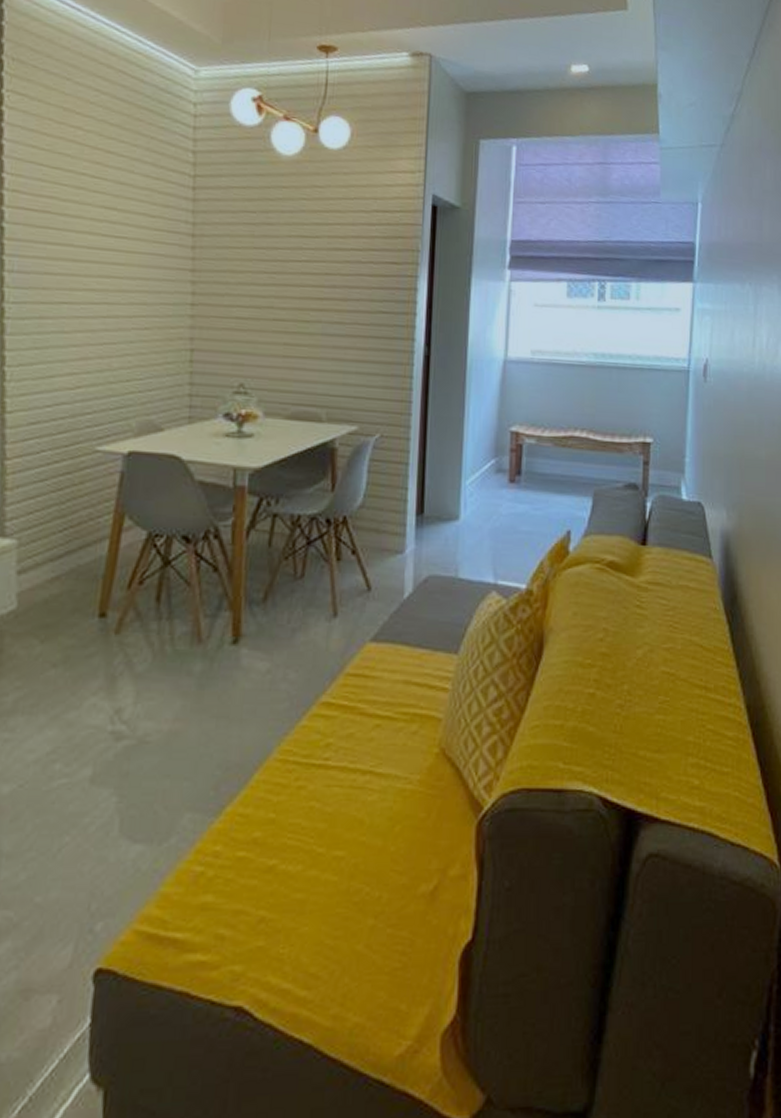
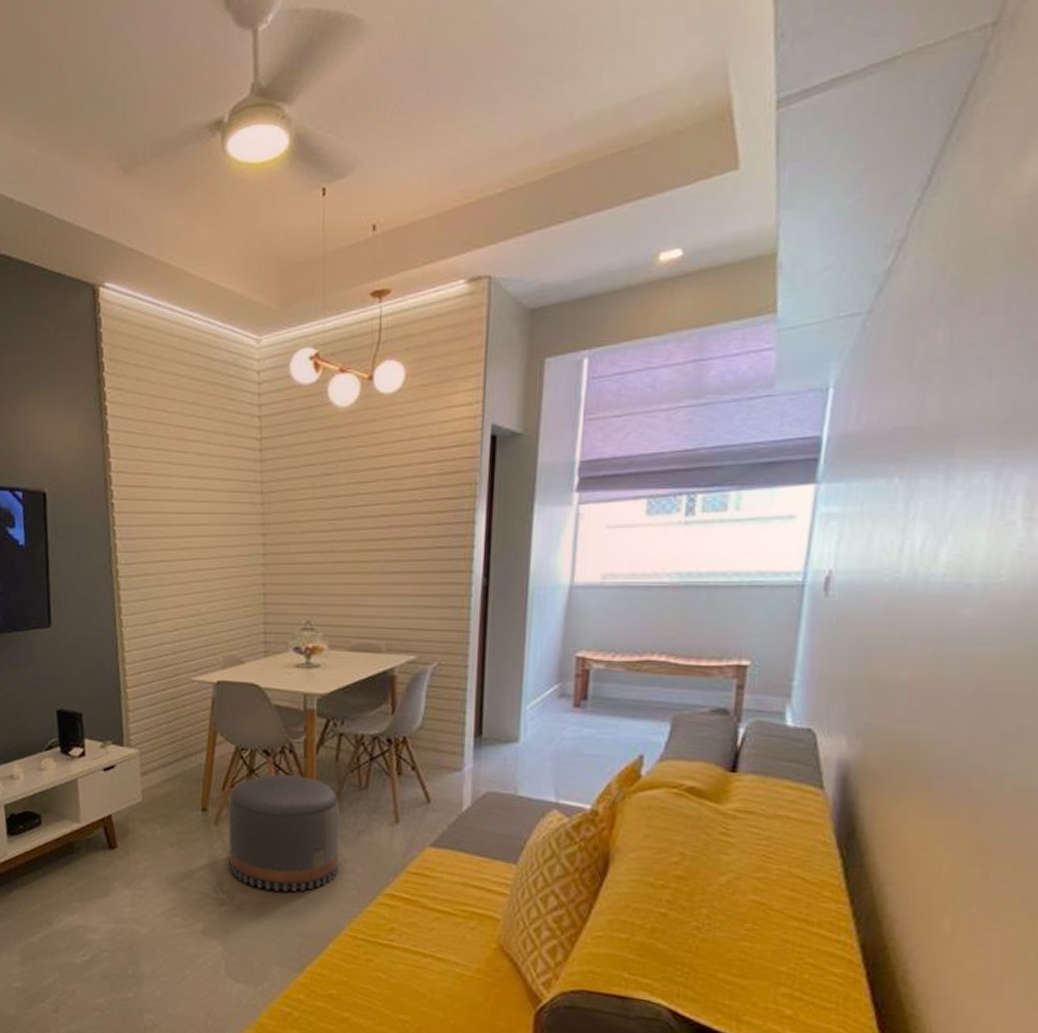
pouf: none [131,565,271,713] -> present [228,774,340,892]

